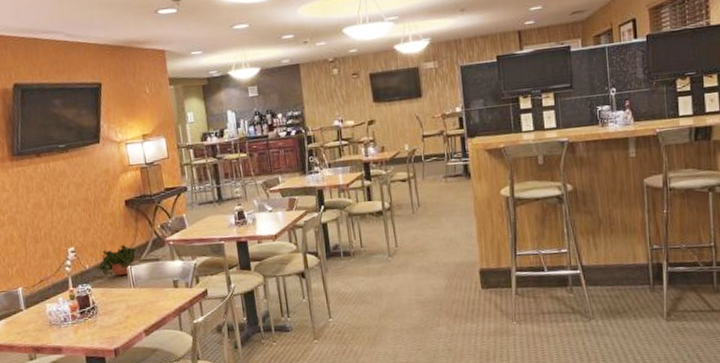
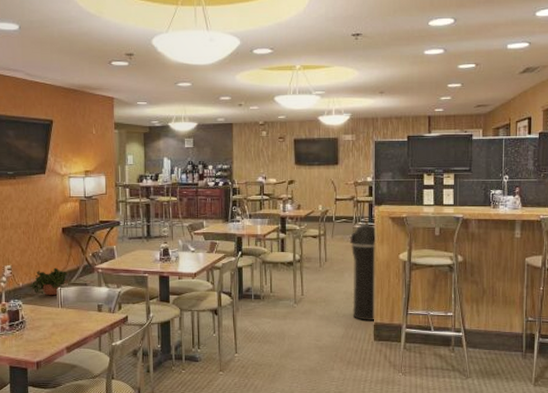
trash can: none [442,159,480,269] -> present [349,224,376,322]

